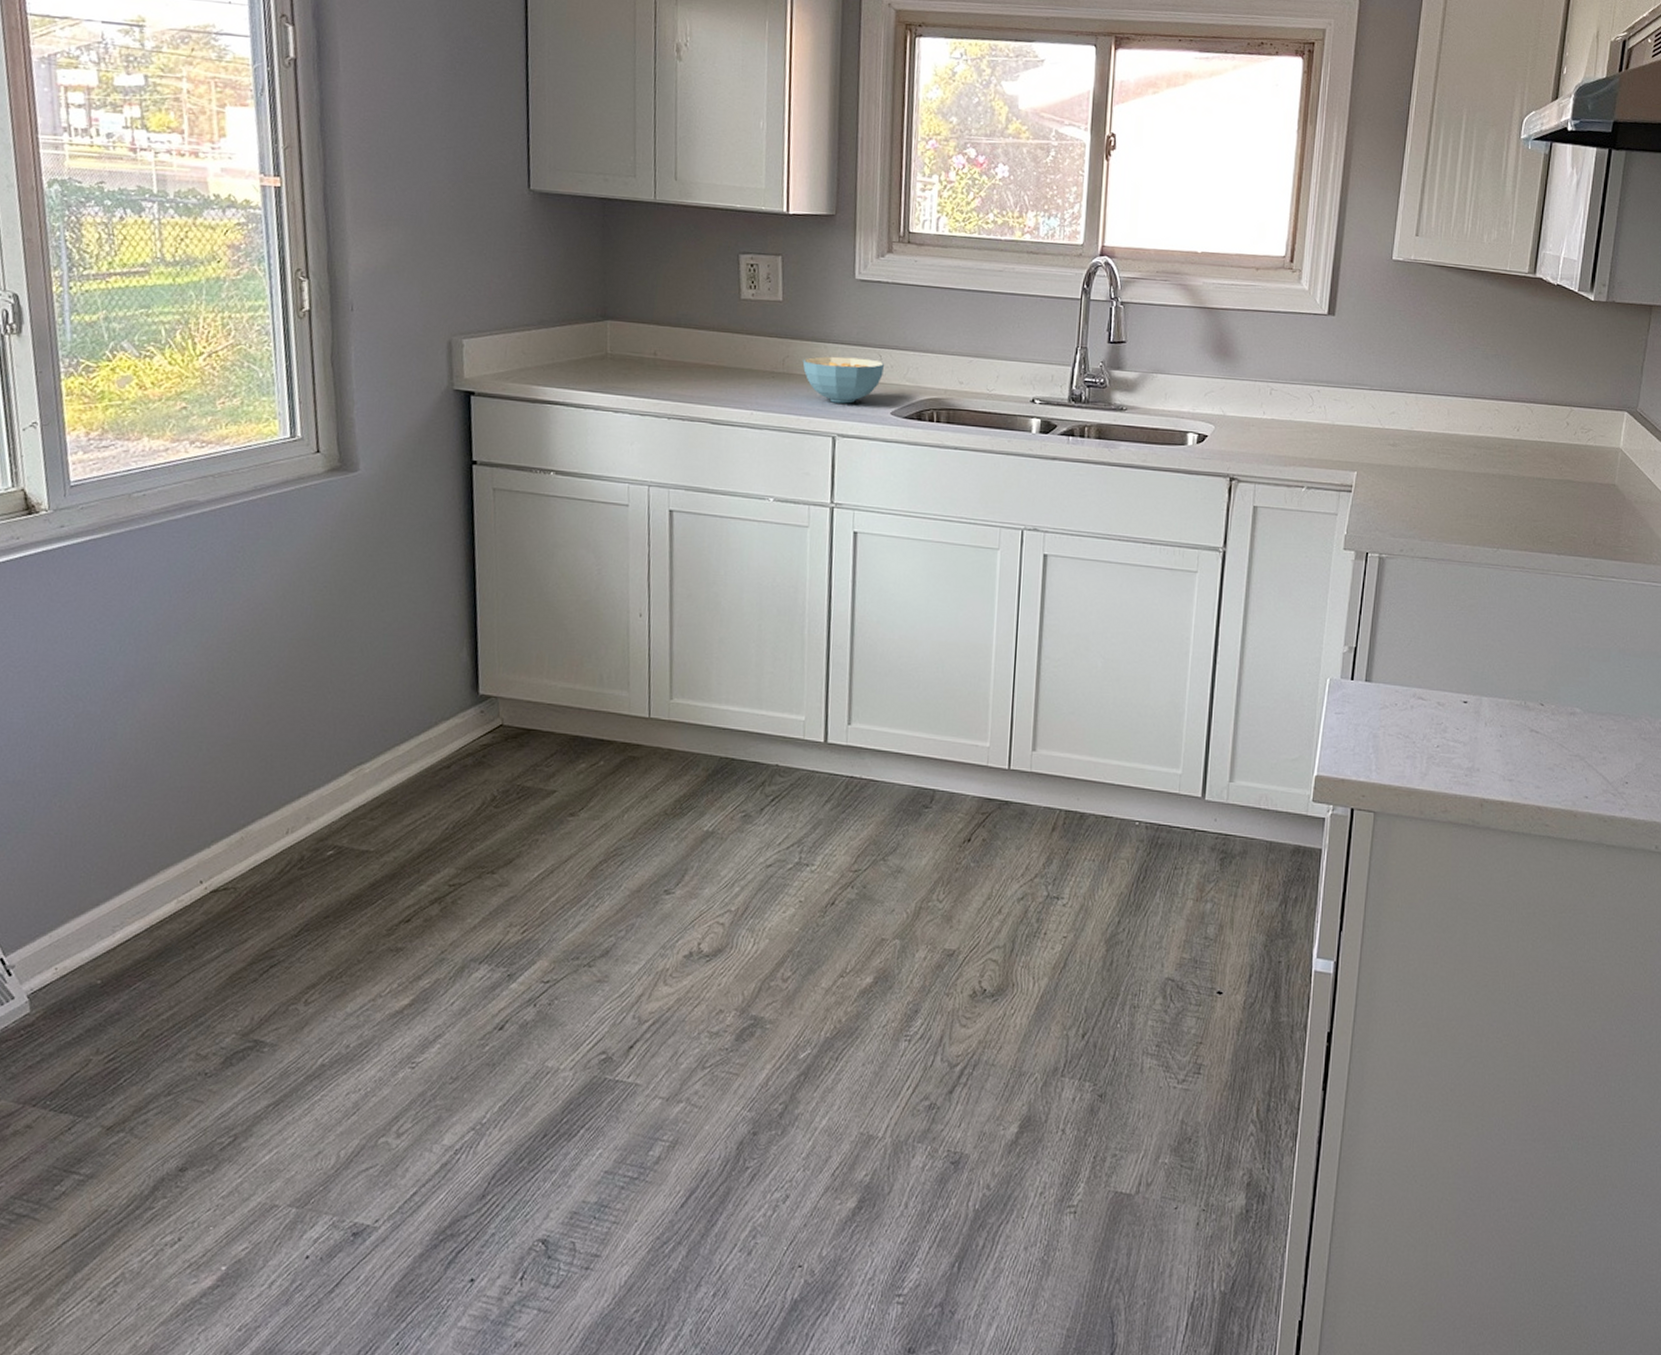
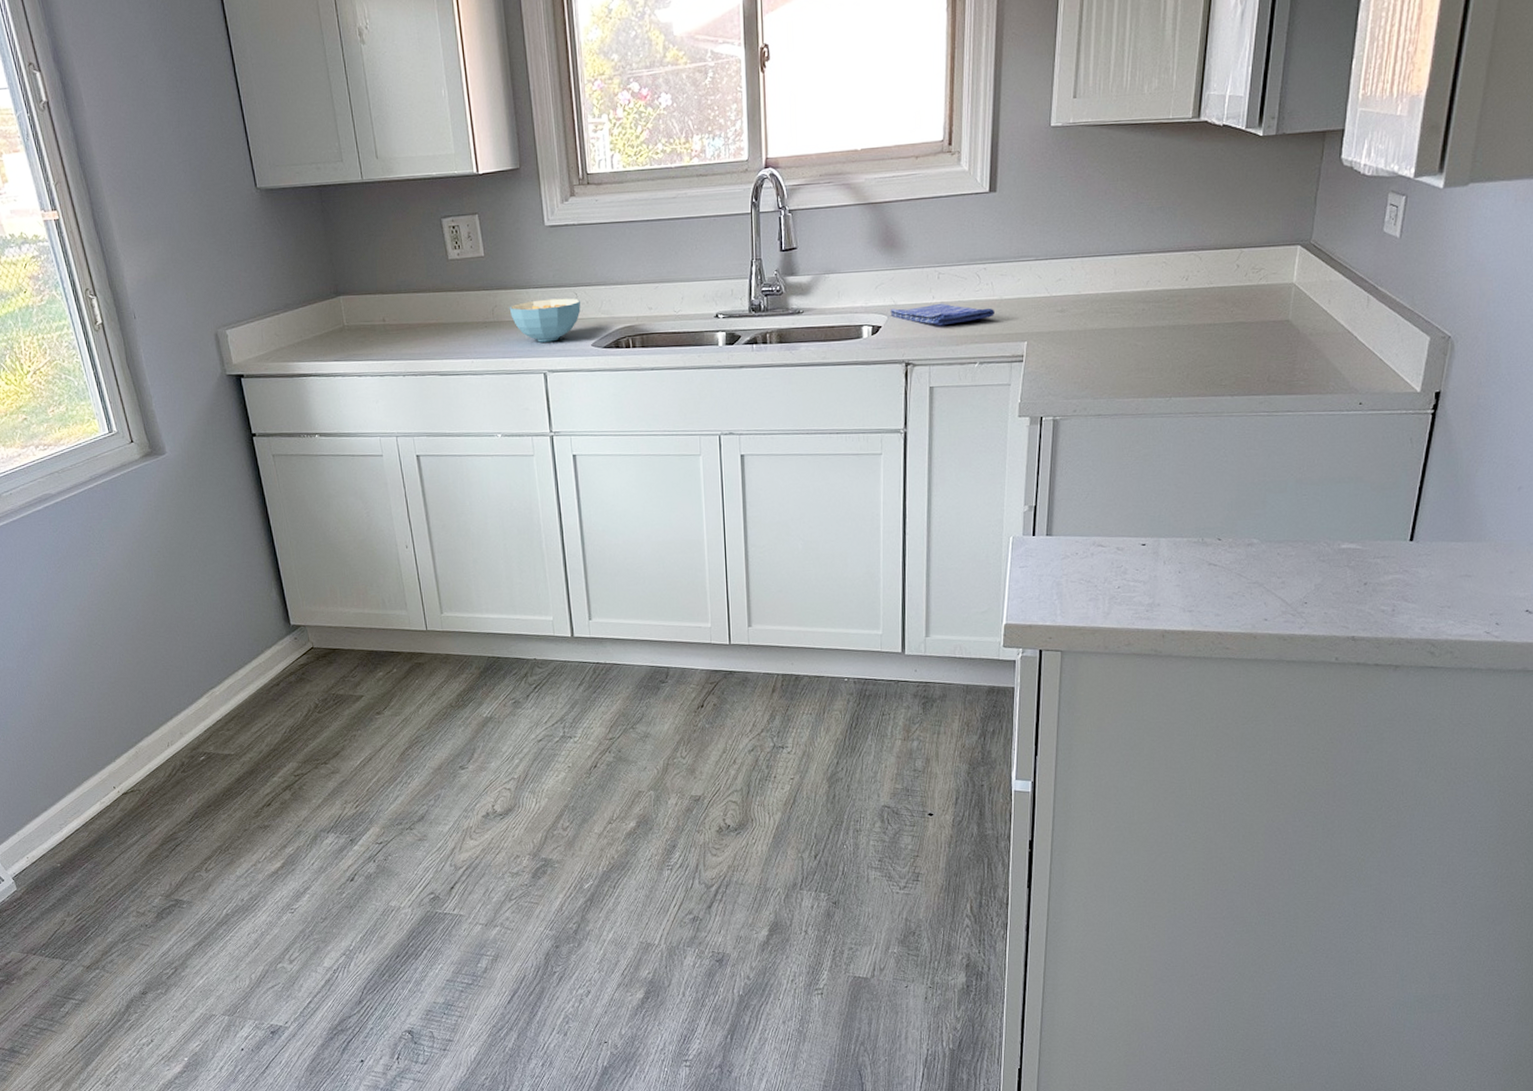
dish towel: none [1218,419,1326,444] -> present [890,303,994,326]

